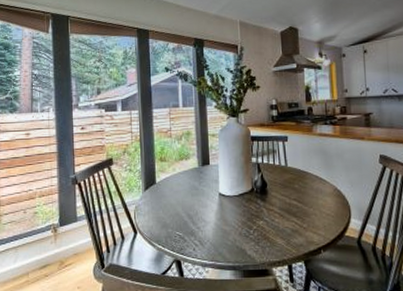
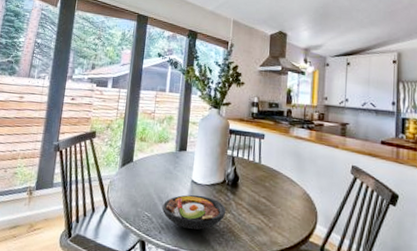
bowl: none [192,207,259,242] -> present [162,194,226,230]

